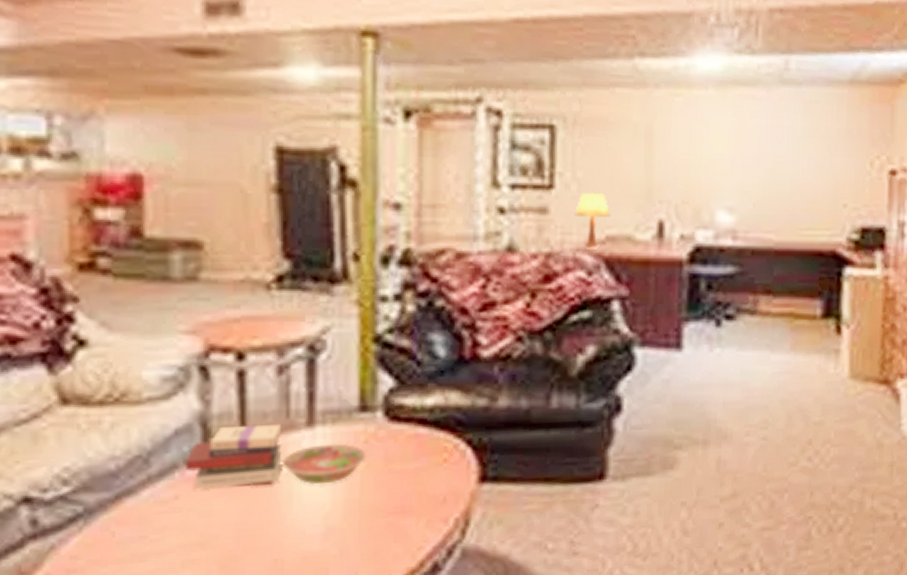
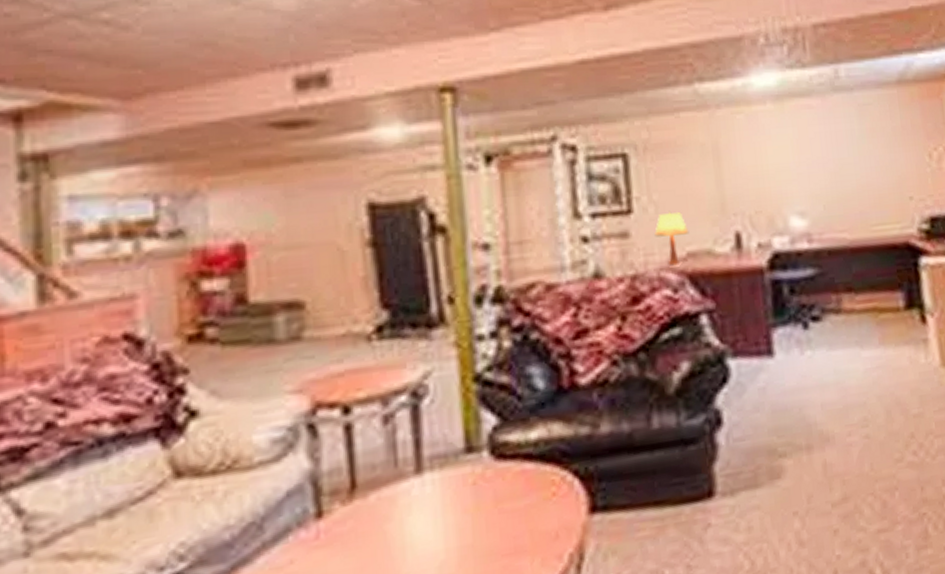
books: present [184,423,284,490] -> none [297,474,396,551]
bowl: present [282,443,367,485] -> none [394,488,477,534]

